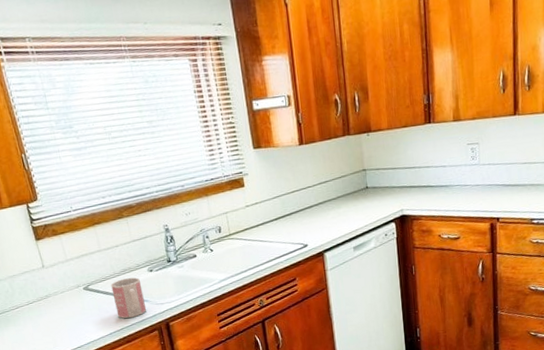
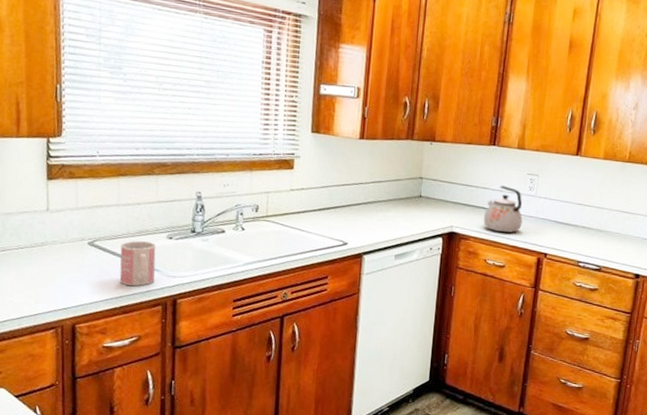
kettle: none [431,160,470,206] -> present [483,185,523,233]

